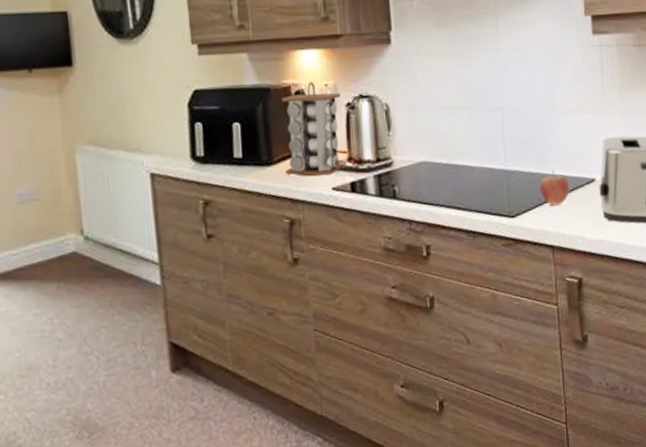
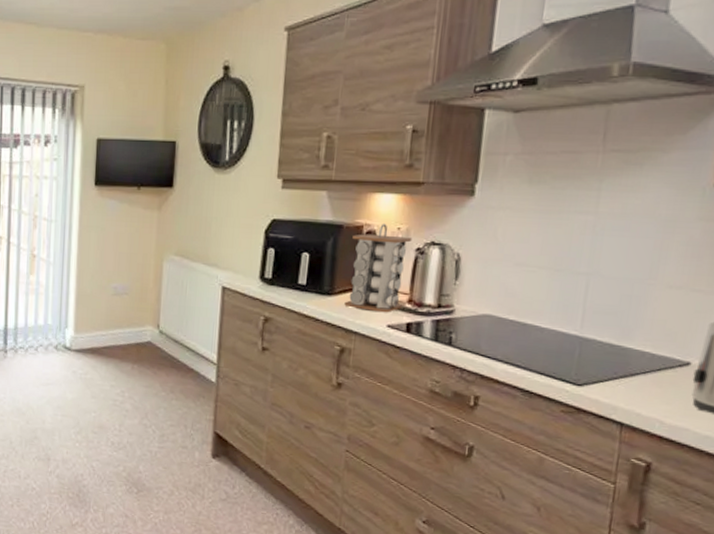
fruit: present [539,169,570,206] -> none [617,344,657,383]

